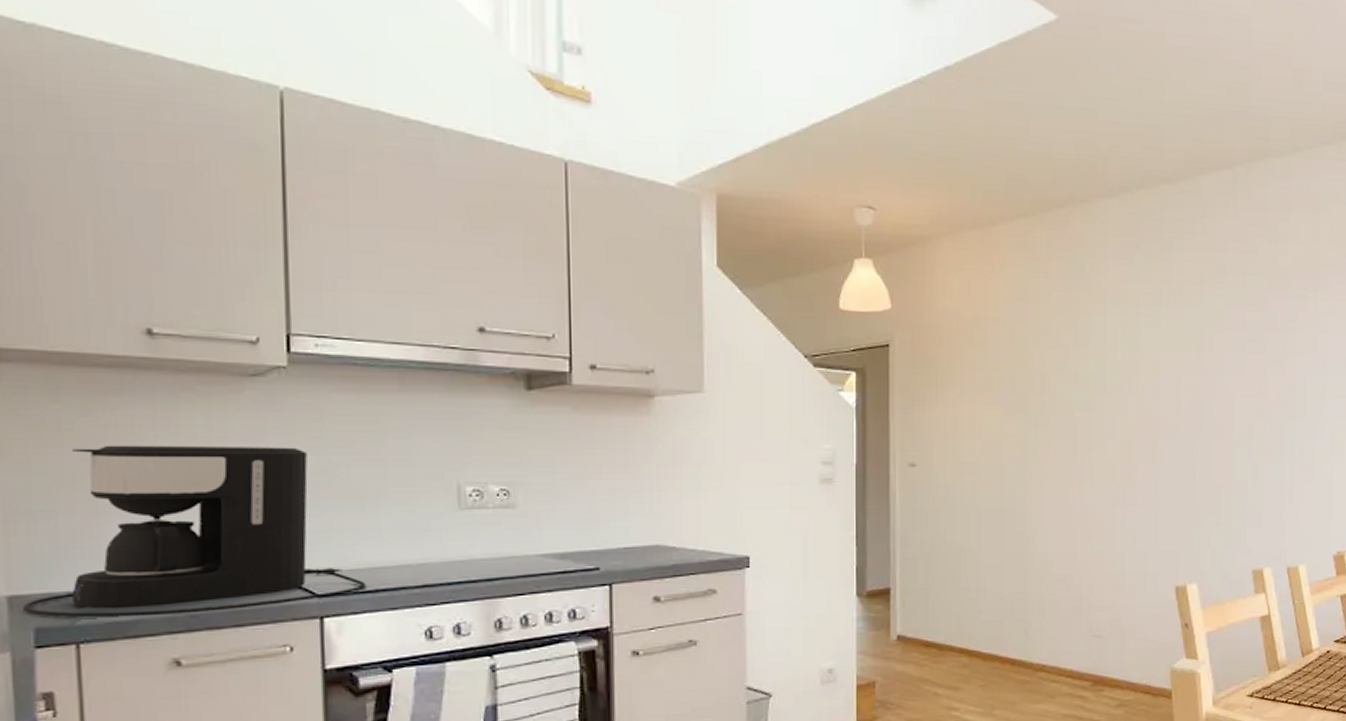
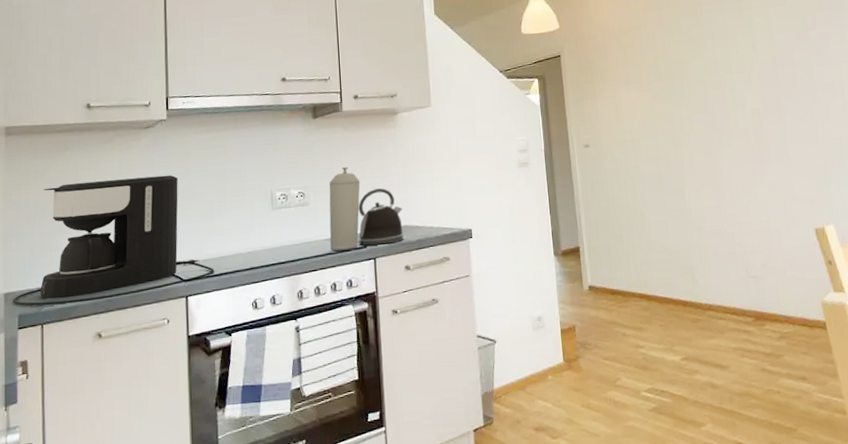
canister: none [545,460,594,573] -> present [329,166,360,252]
kettle: none [586,494,655,568] -> present [357,188,404,246]

